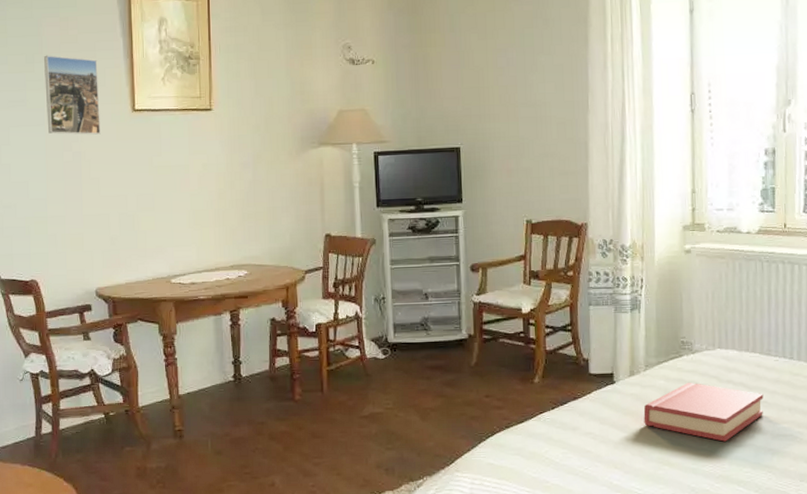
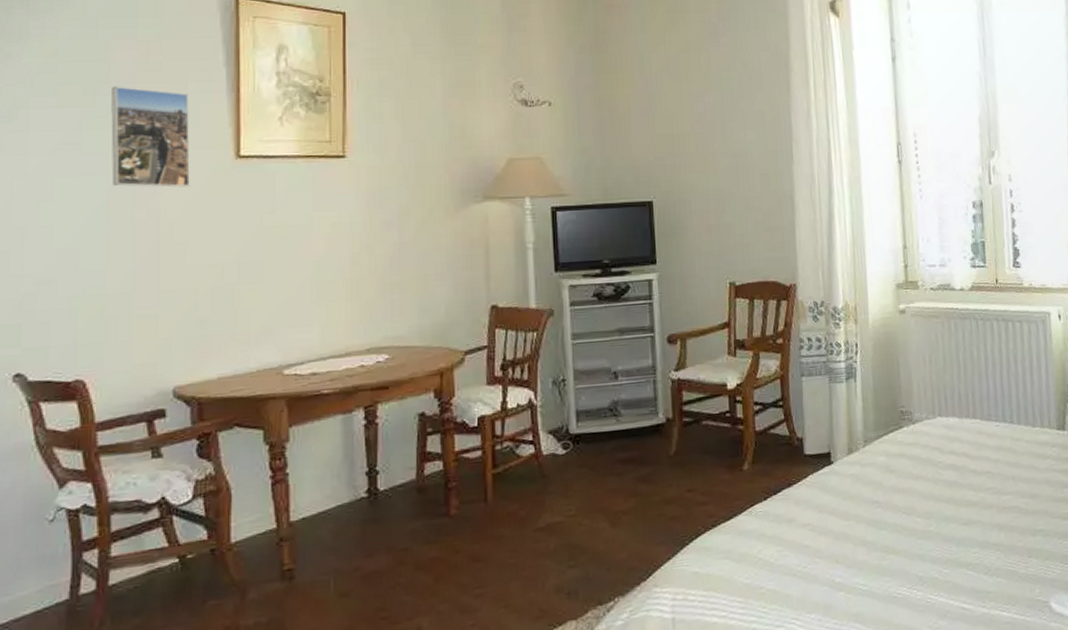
hardback book: present [643,382,764,442] -> none [864,456,988,521]

